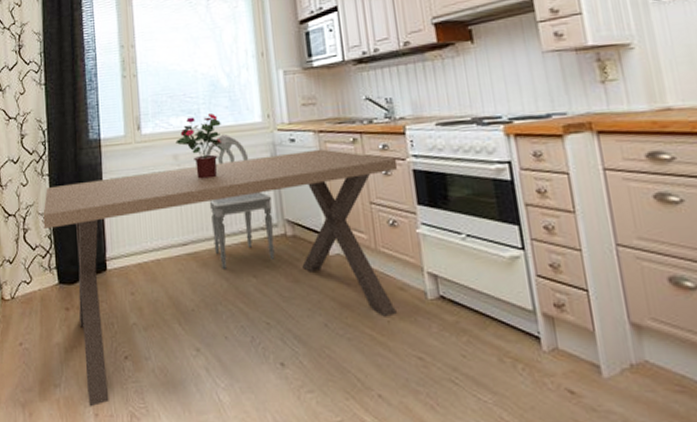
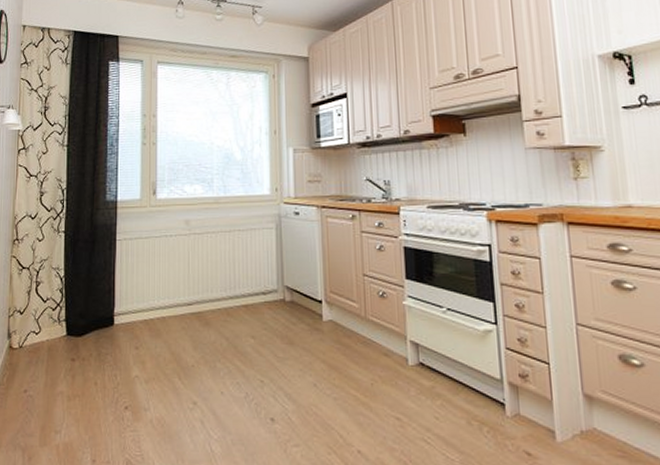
dining table: present [43,149,398,407] -> none [56,223,391,454]
potted flower: present [175,113,225,179] -> none [188,184,234,244]
dining chair: present [205,133,275,269] -> none [215,203,274,329]

